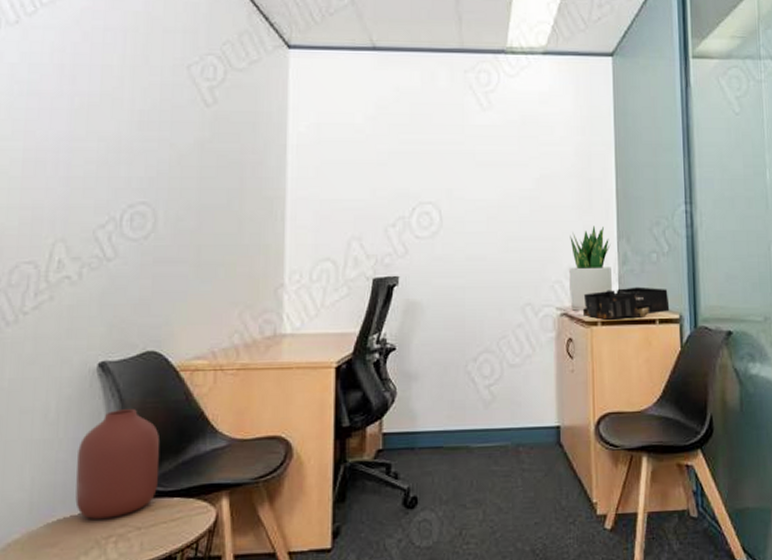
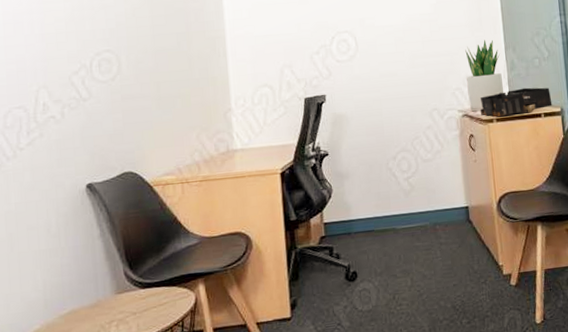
vase: present [75,409,160,519] -> none [78,219,147,309]

